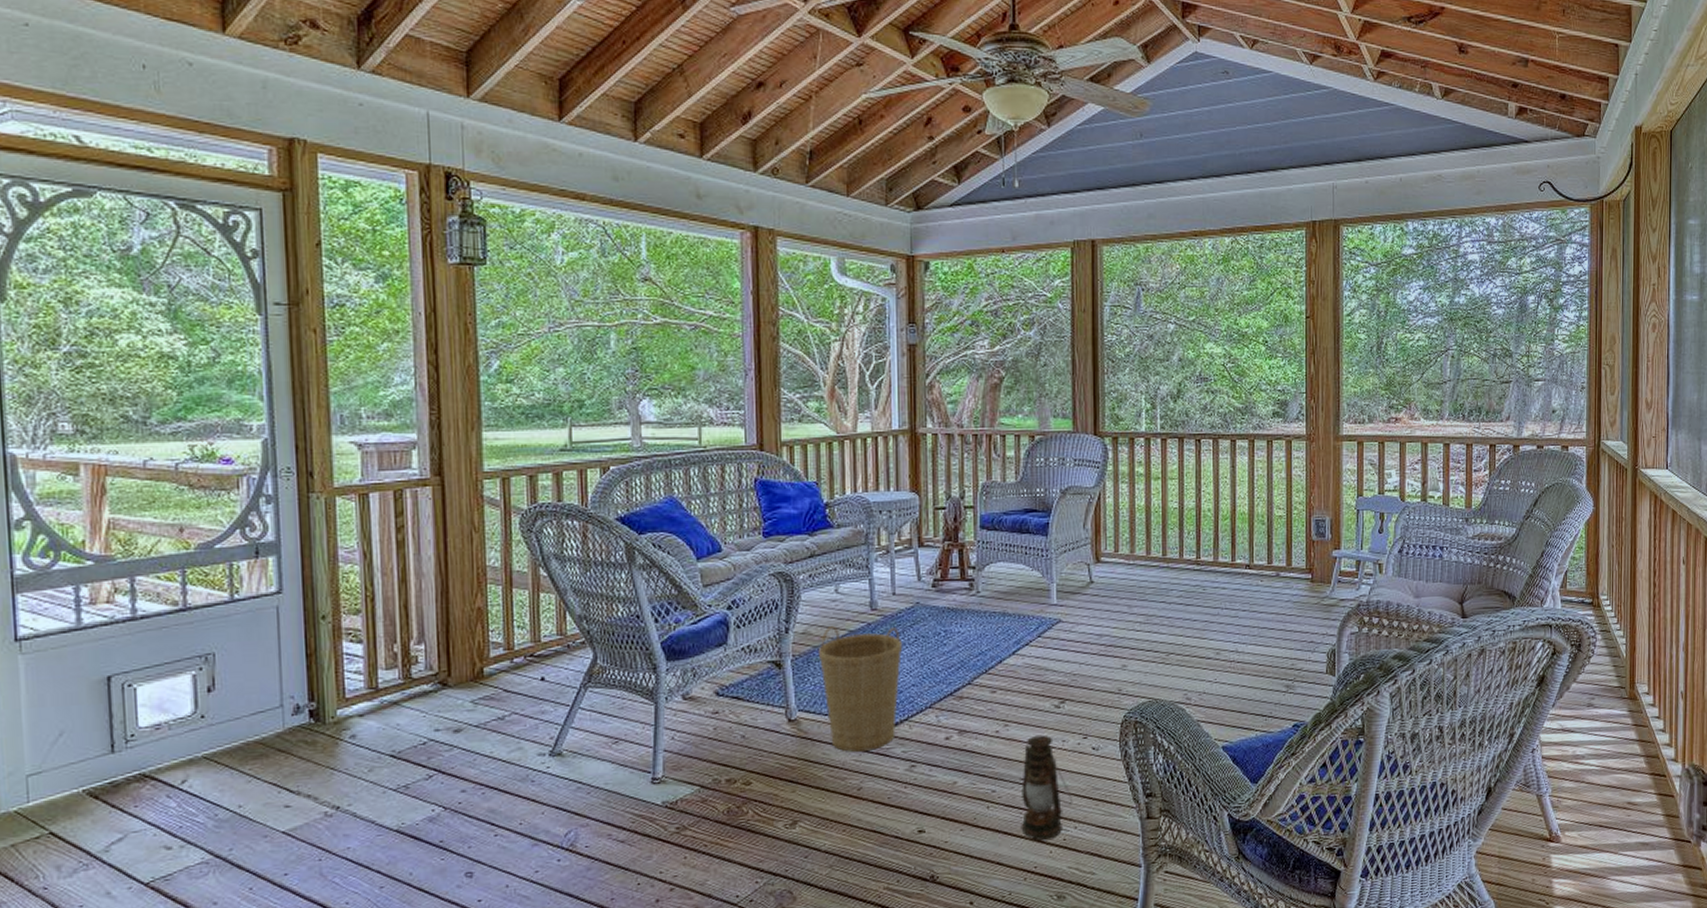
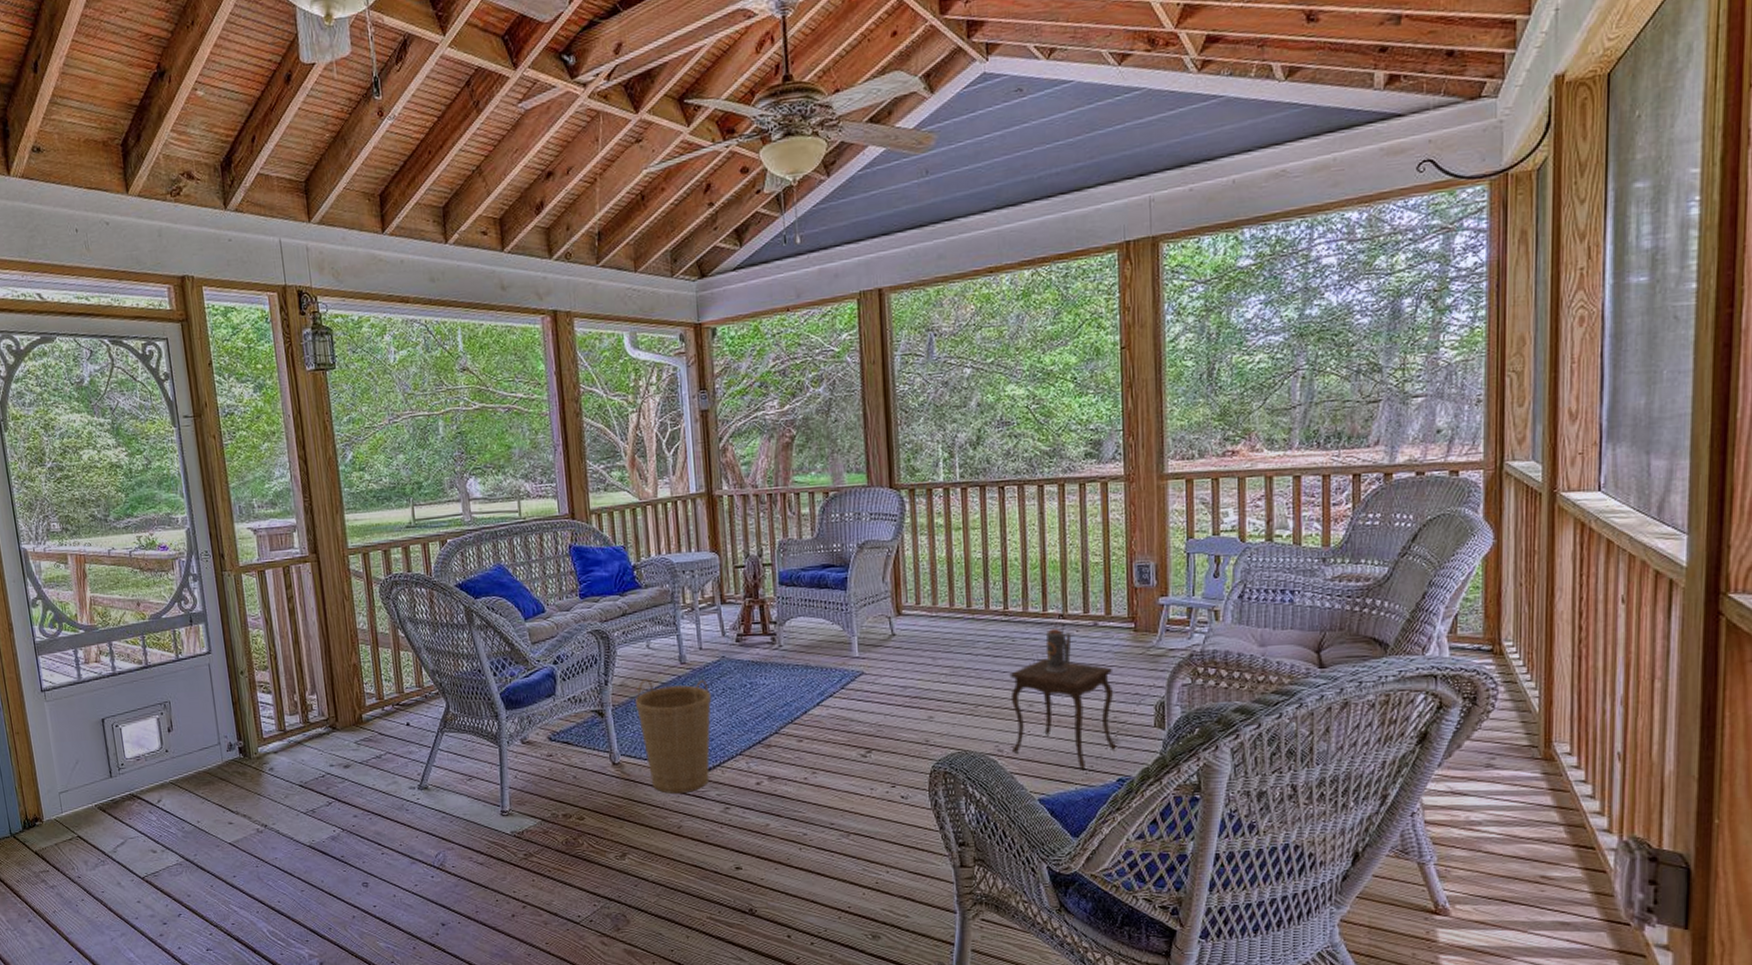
lantern: present [1021,735,1073,840] -> none [832,782,884,882]
side table: none [1199,572,1294,716] -> present [1009,622,1117,769]

